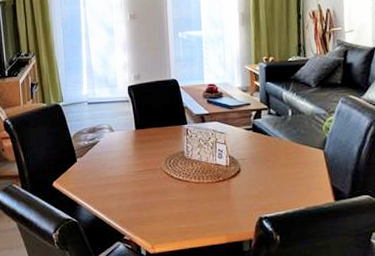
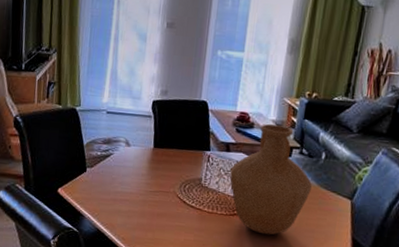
vase: none [208,90,285,196] -> present [229,123,312,235]

